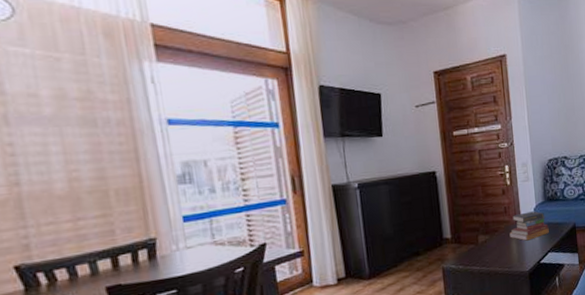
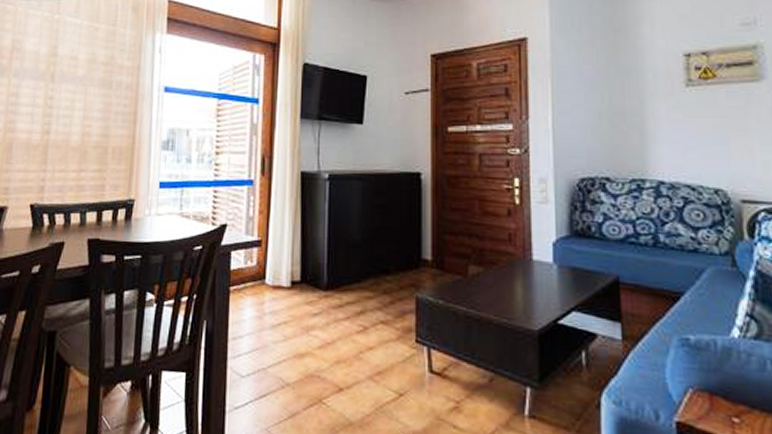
books: present [509,211,549,241] -> none [513,246,575,287]

